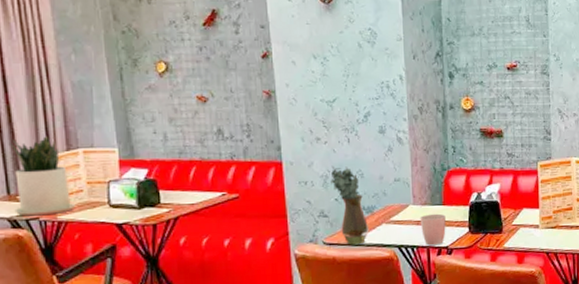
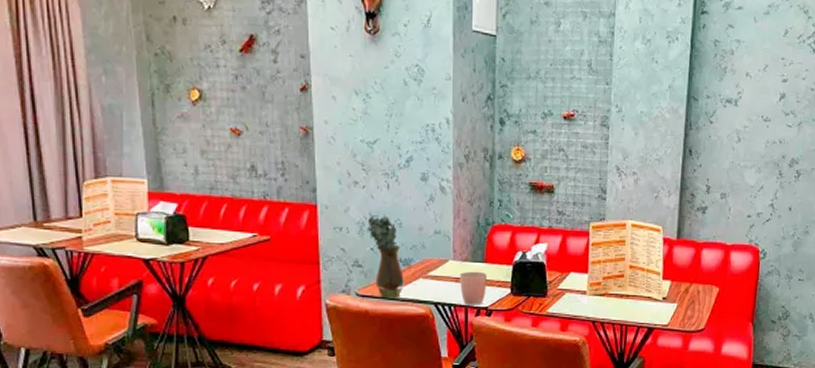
planter: present [10,136,76,216] -> none [37,162,103,246]

